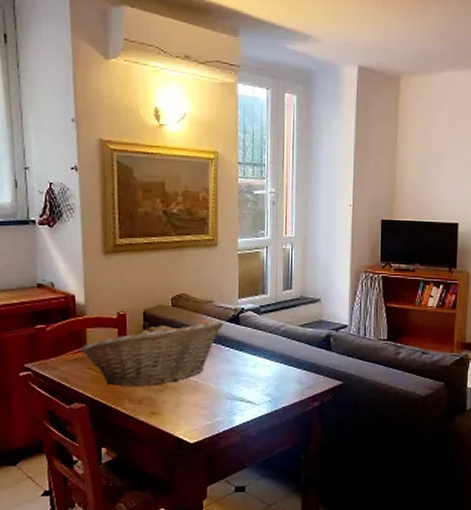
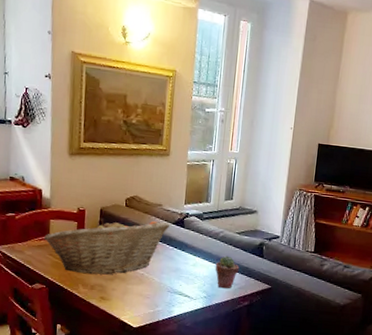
potted succulent: none [278,352,306,390] -> present [215,255,240,289]

